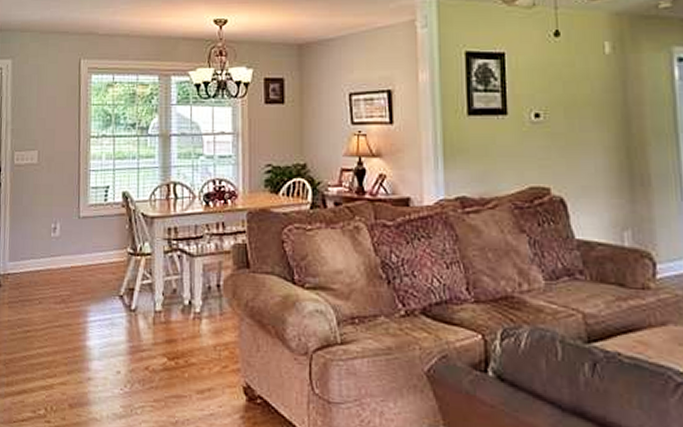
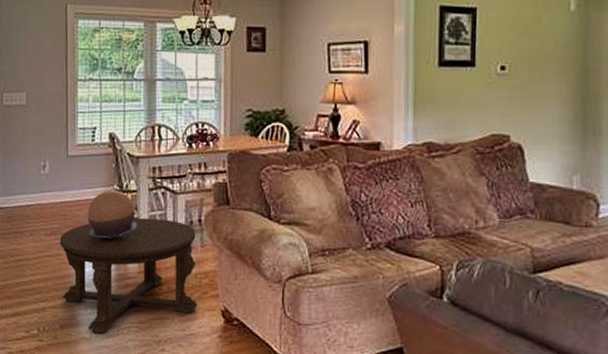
coffee table: none [69,283,218,414] -> present [59,217,198,334]
decorative bowl: none [99,253,151,306] -> present [87,189,137,238]

